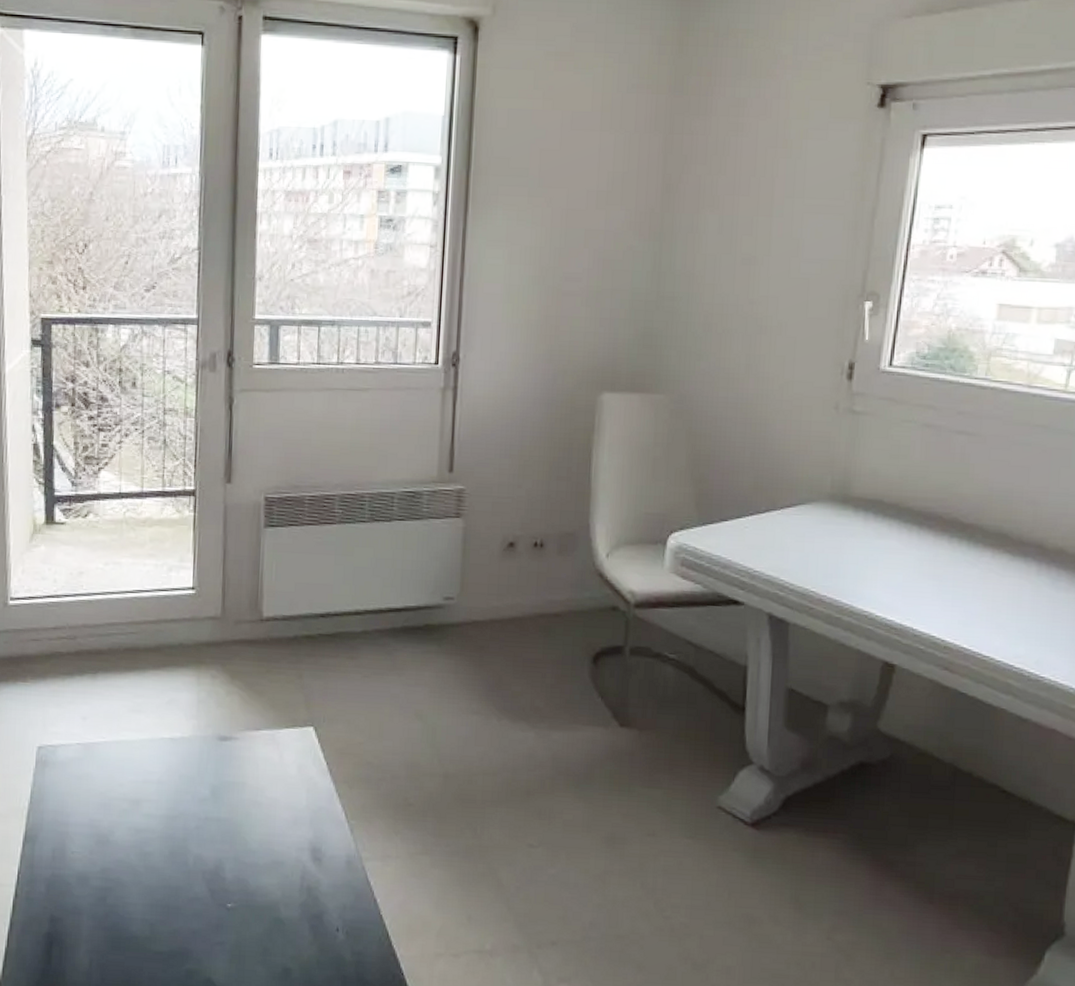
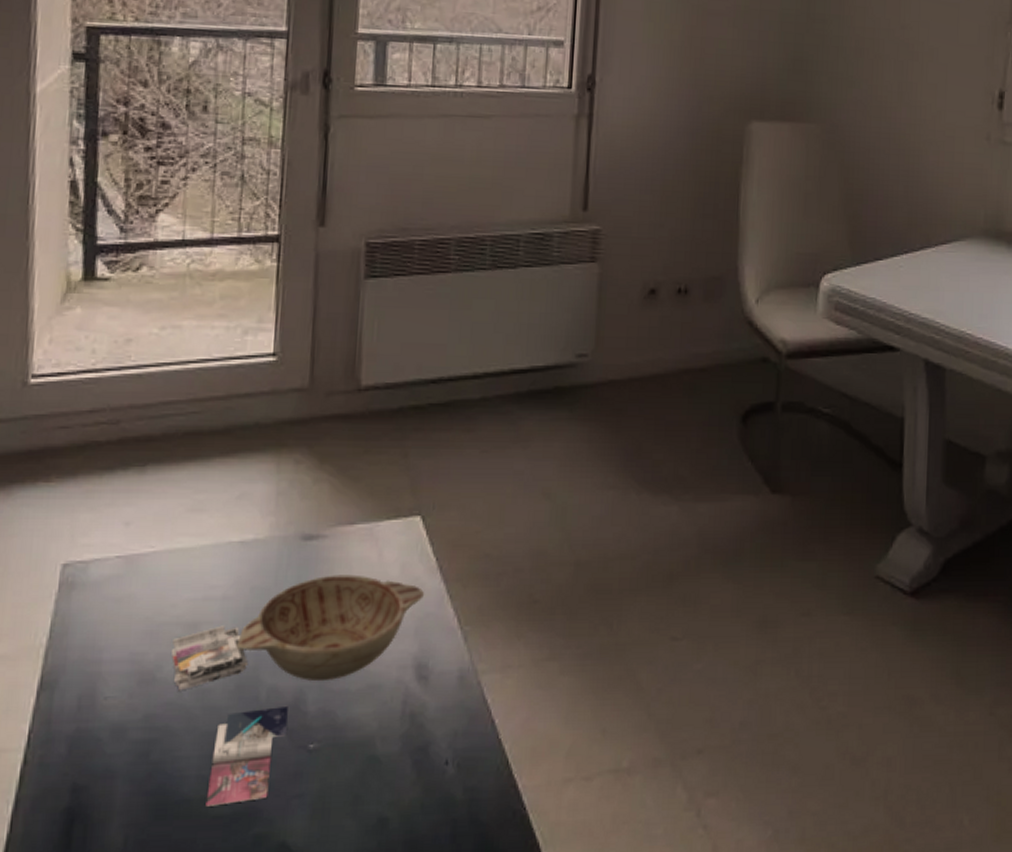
magazine: none [120,803,210,944] -> present [170,625,288,806]
decorative bowl: none [169,770,318,854] -> present [236,574,425,681]

